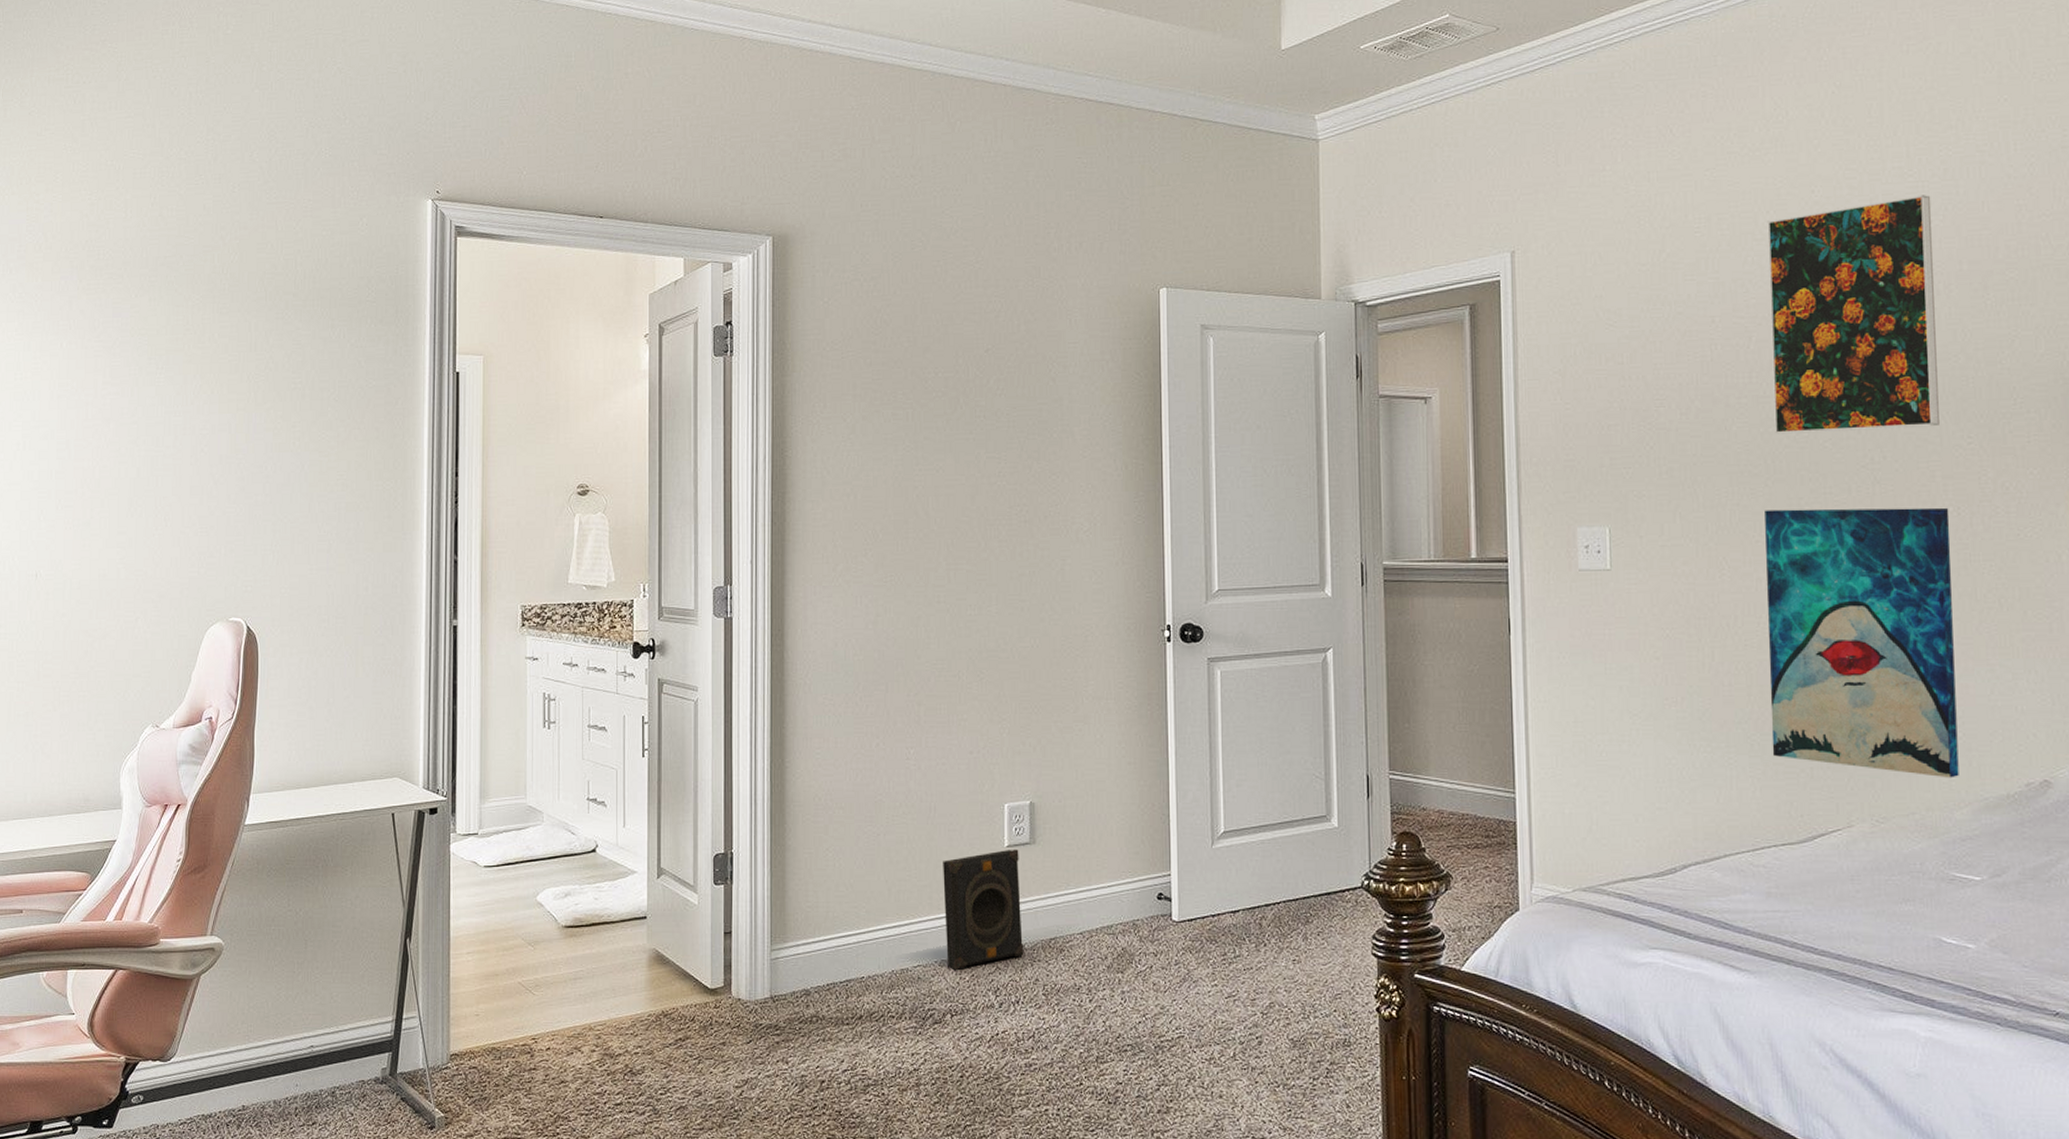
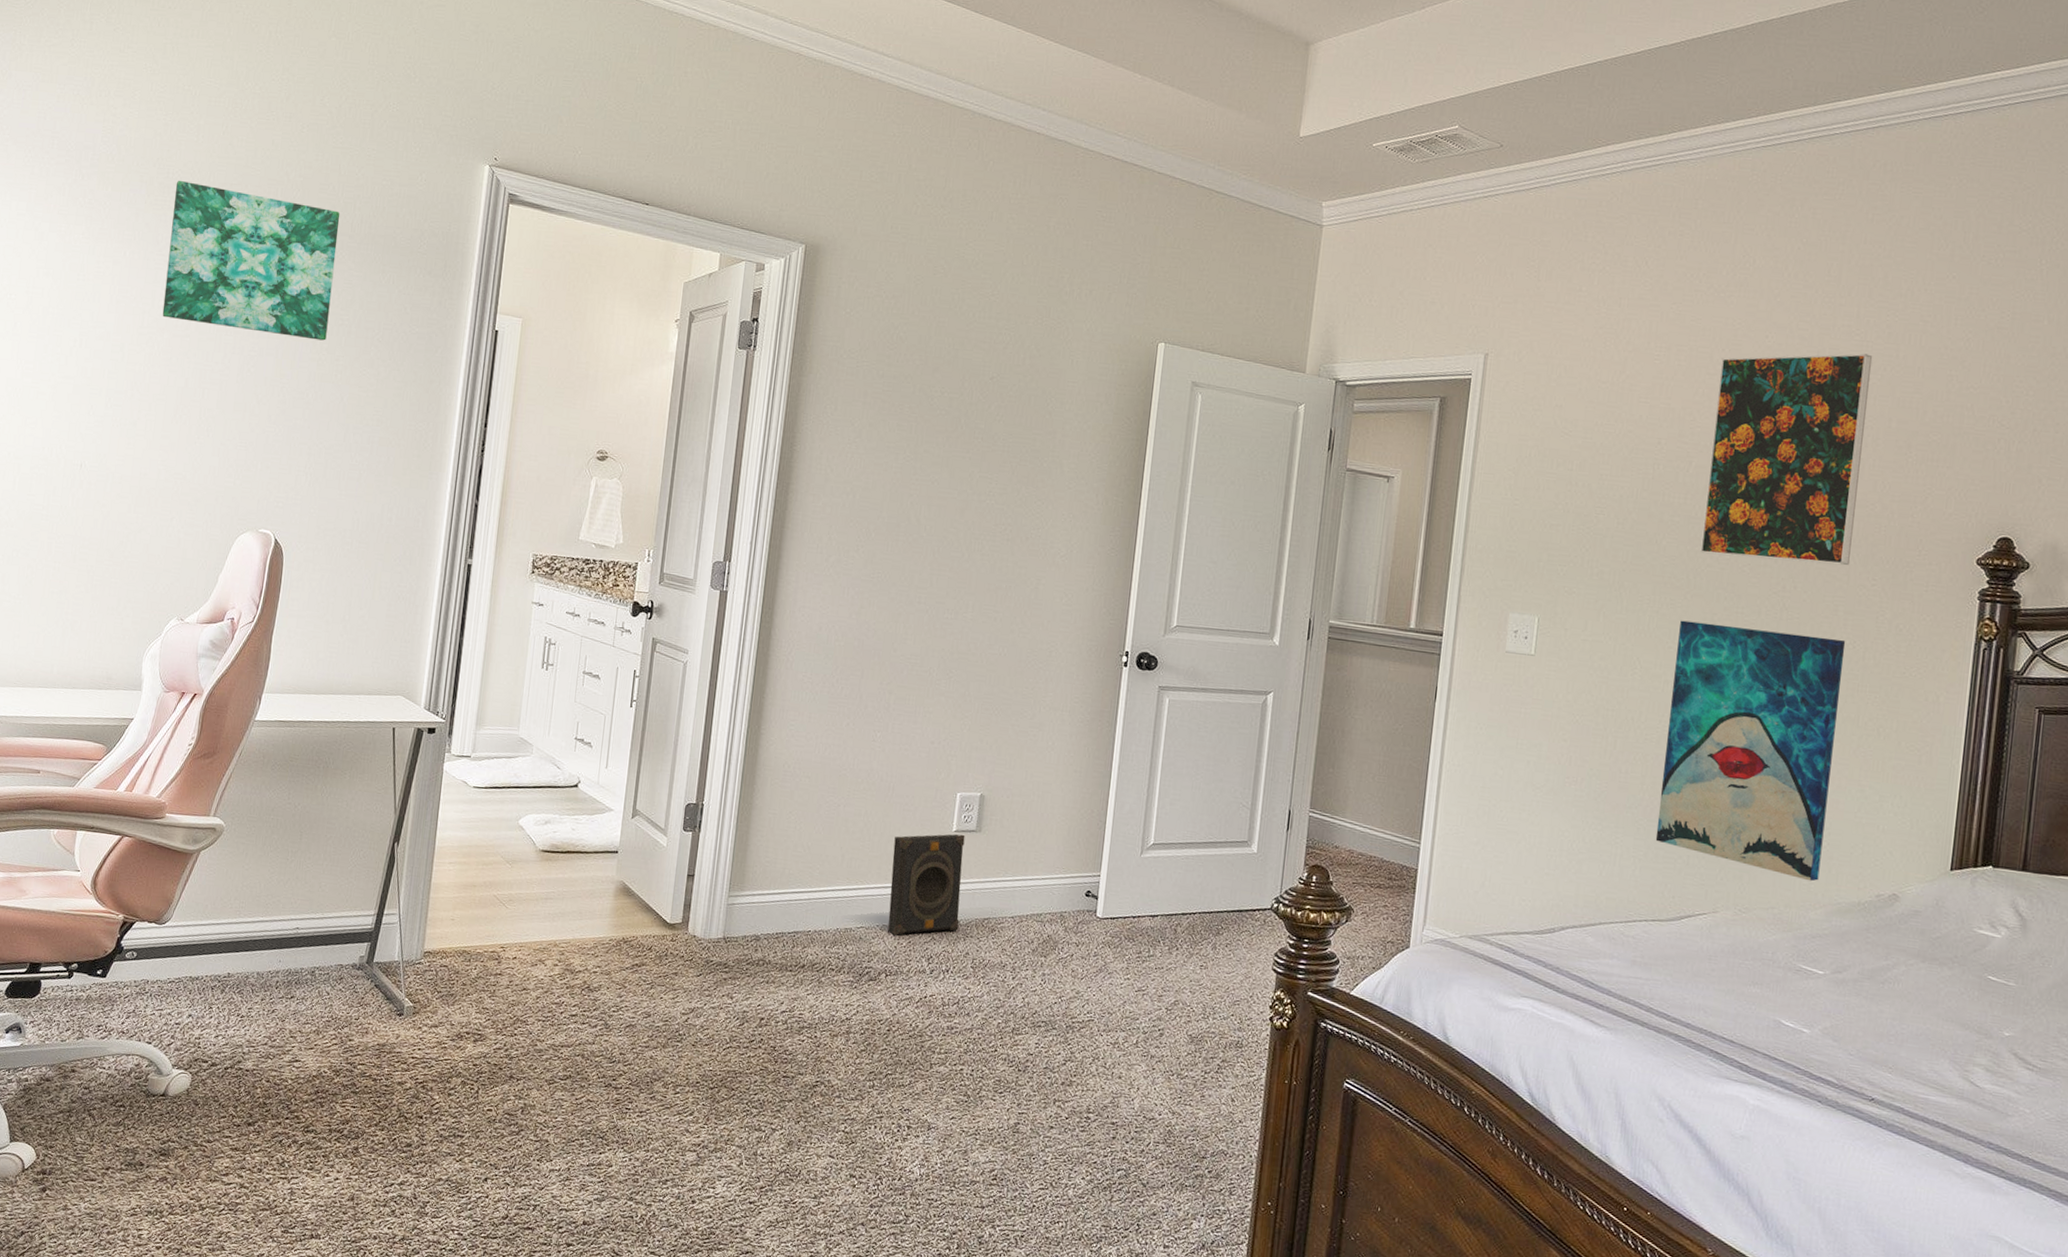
wall art: none [106,260,282,409] -> present [162,180,340,341]

